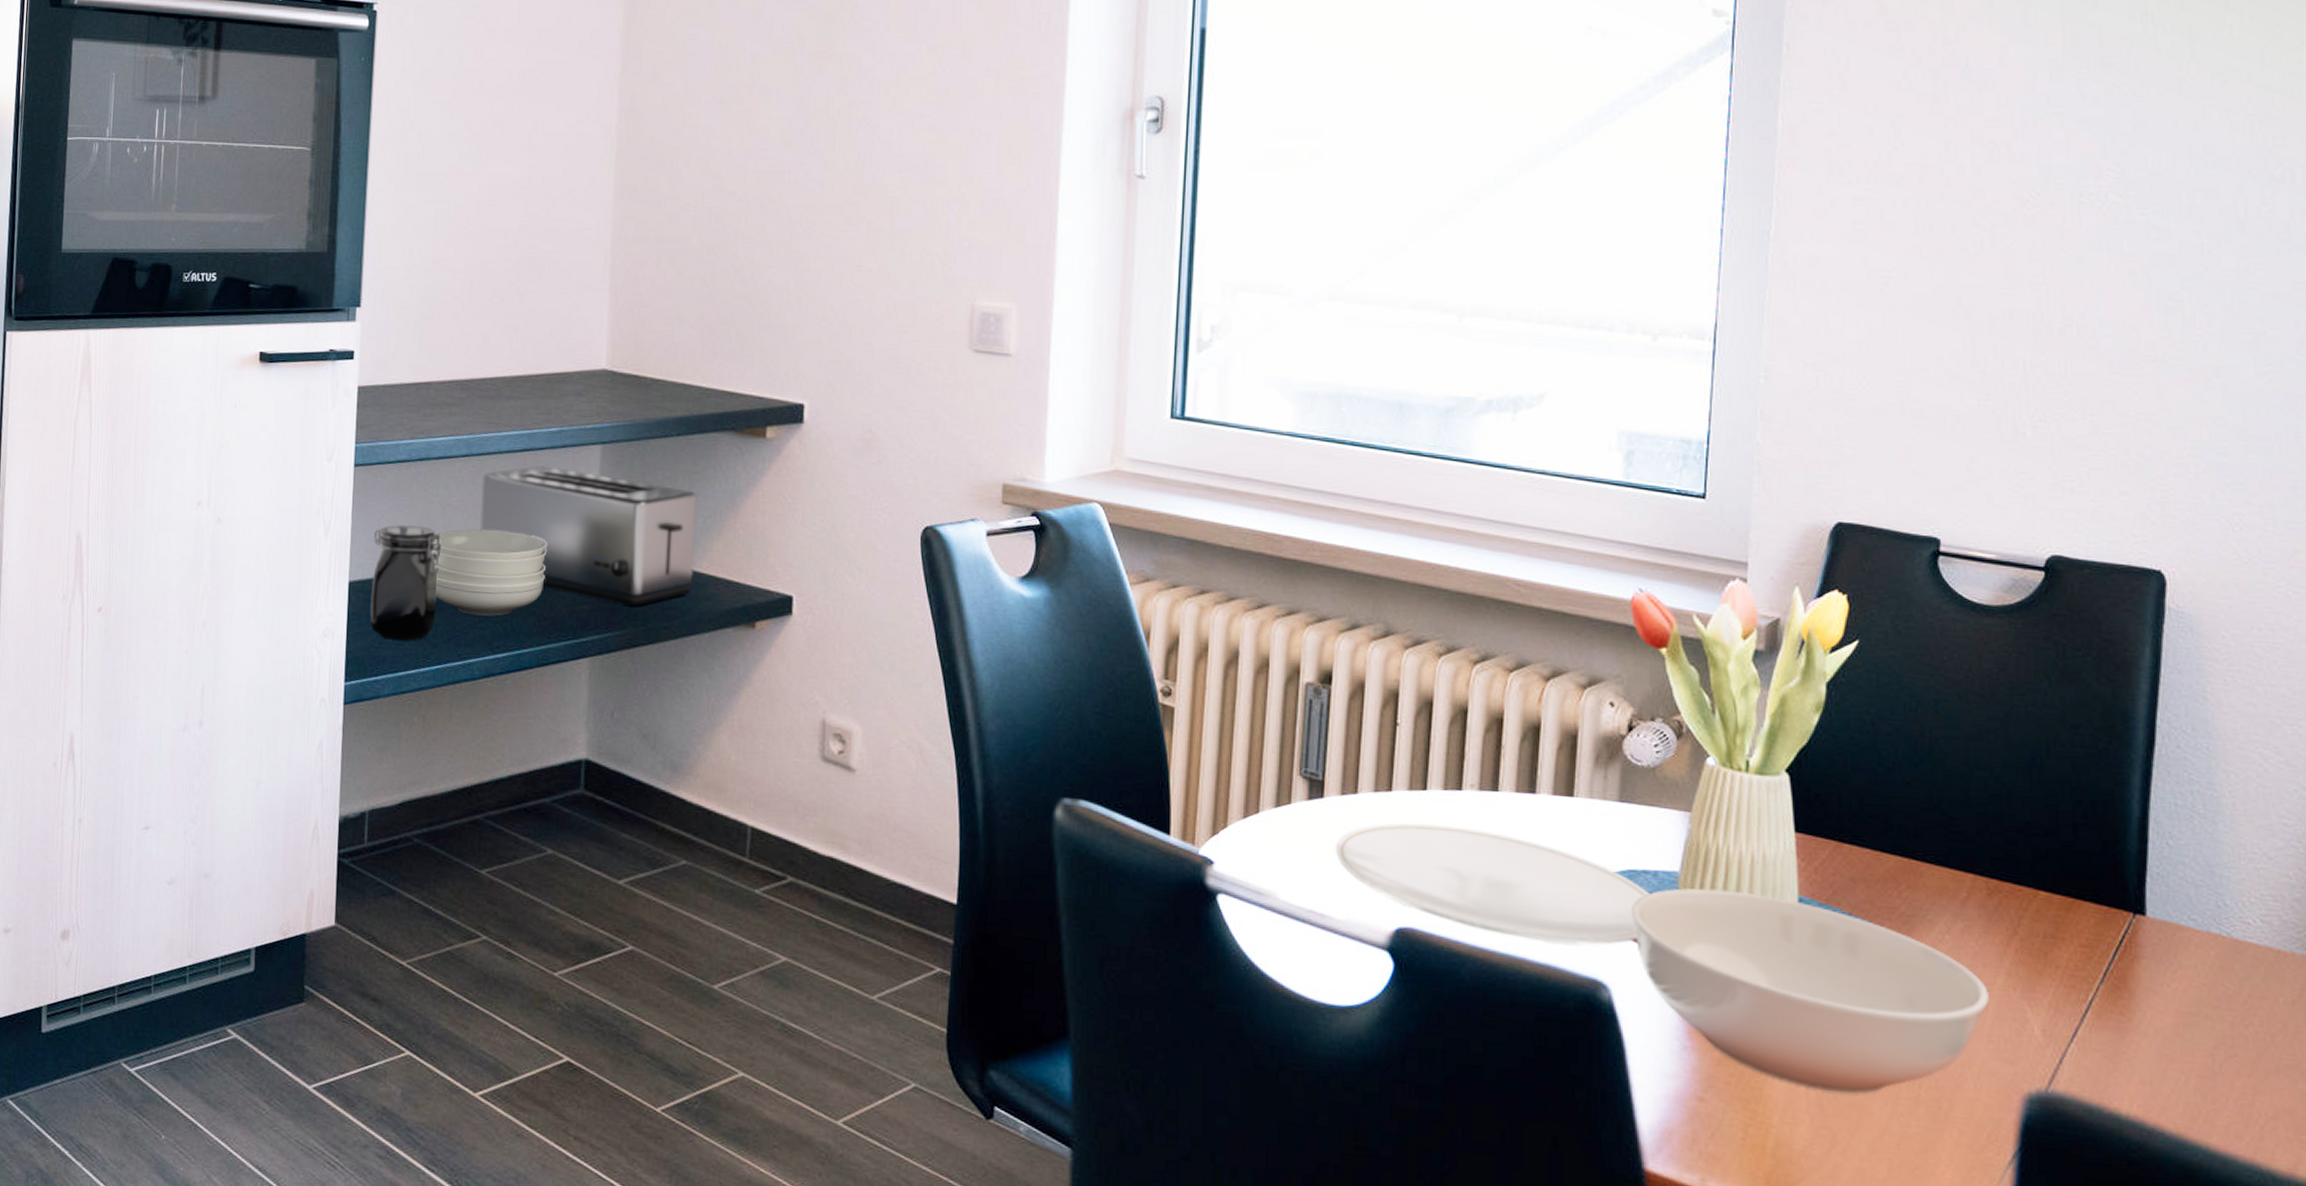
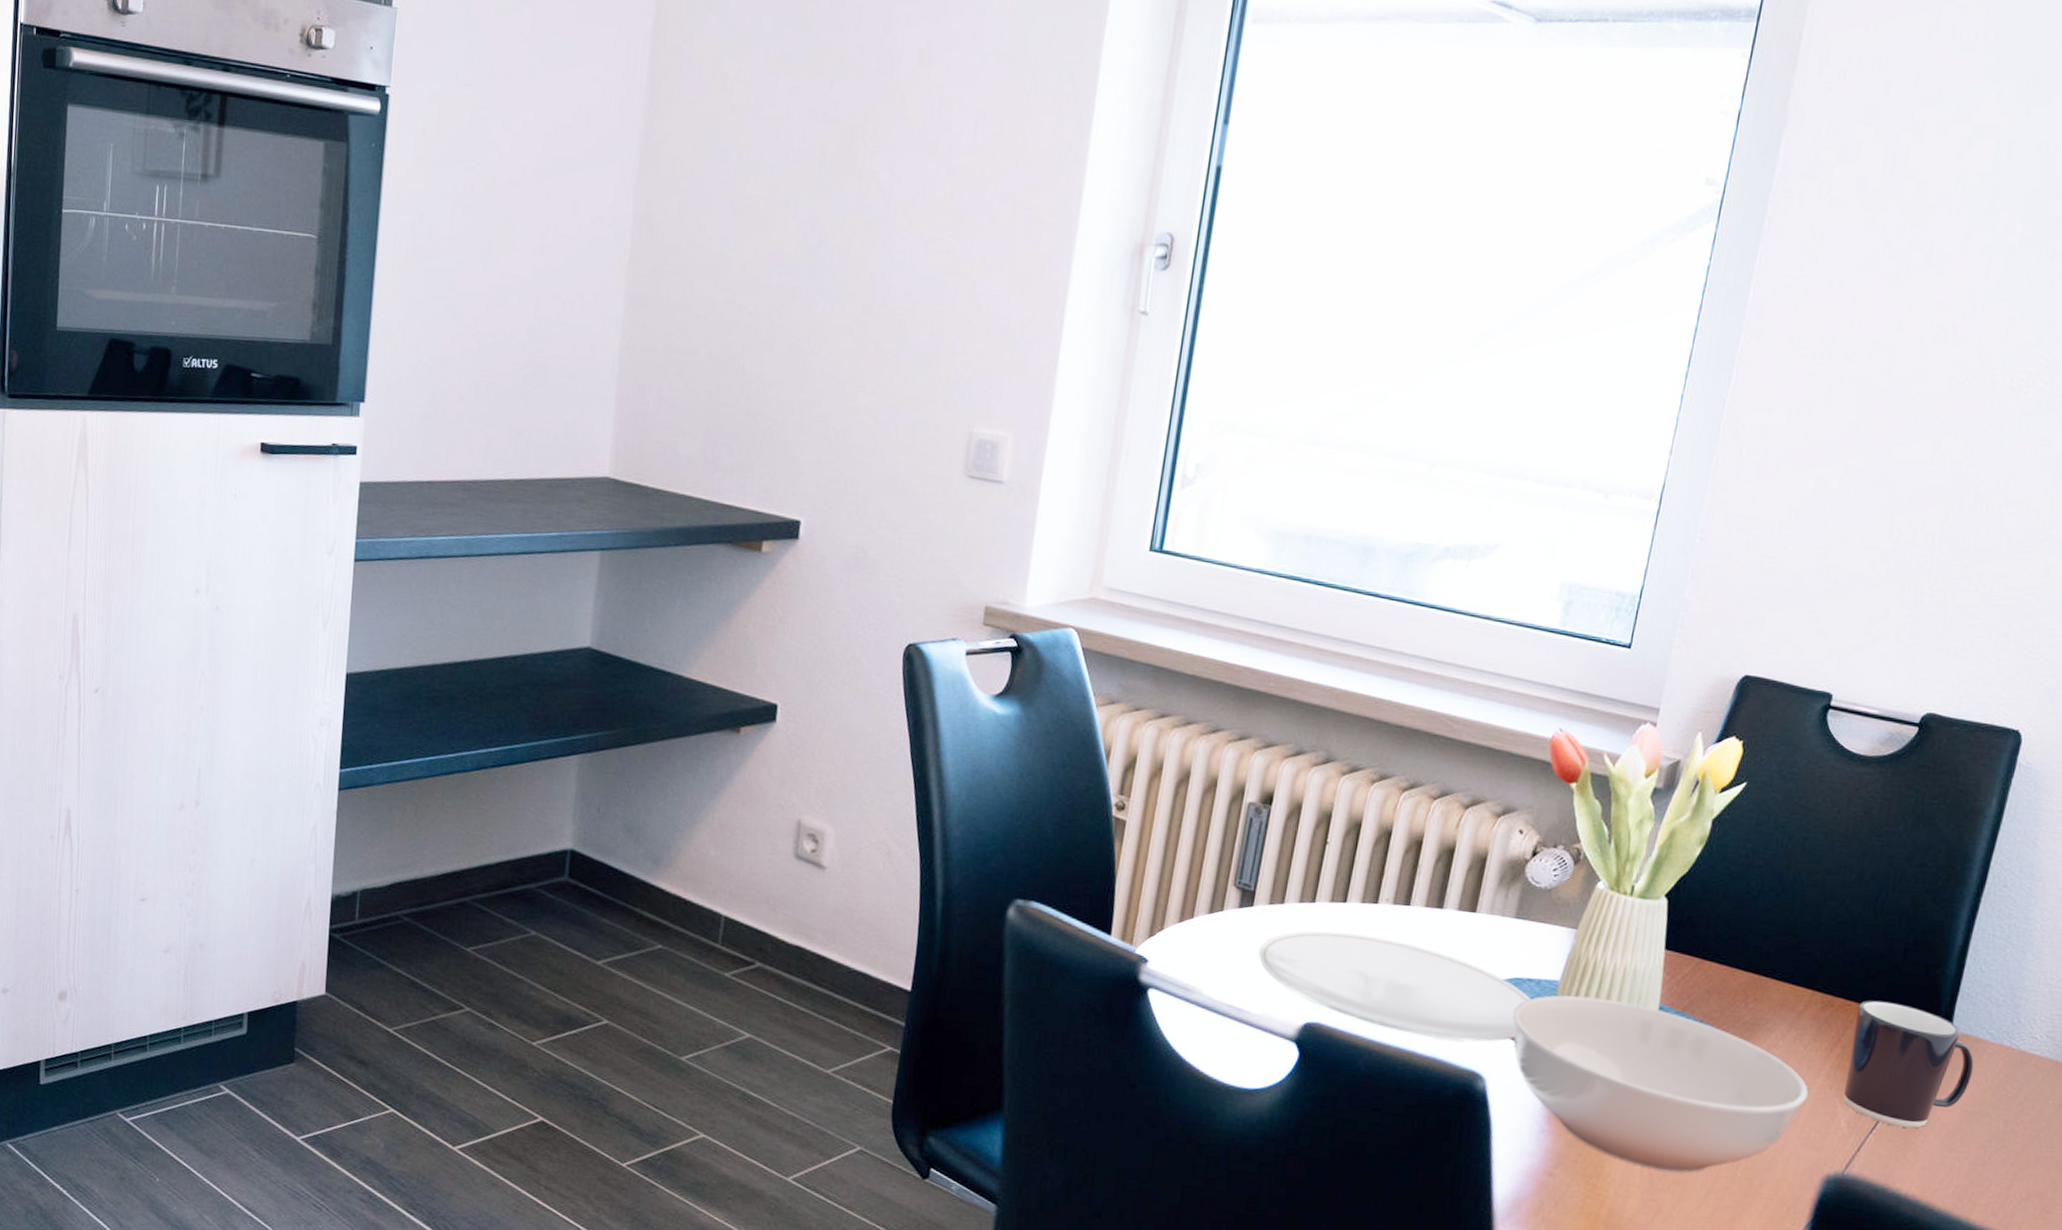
jar: present [370,524,442,640] -> none [366,620,440,732]
bowl: present [431,529,548,616] -> none [428,627,543,712]
toaster: present [480,466,698,607] -> none [477,569,692,709]
mug: none [2030,883,2181,1035] -> present [1843,1000,1974,1129]

